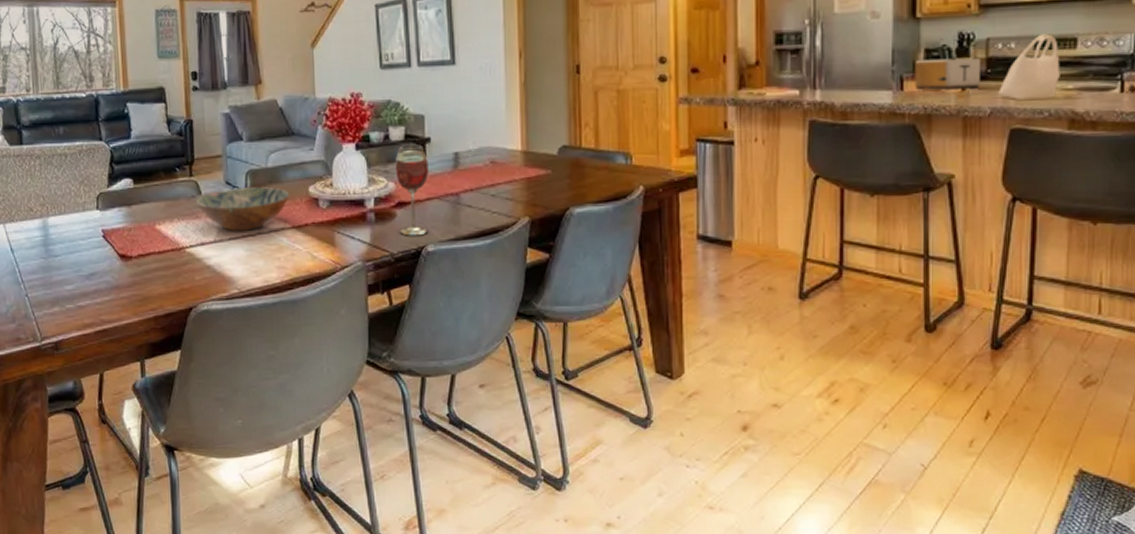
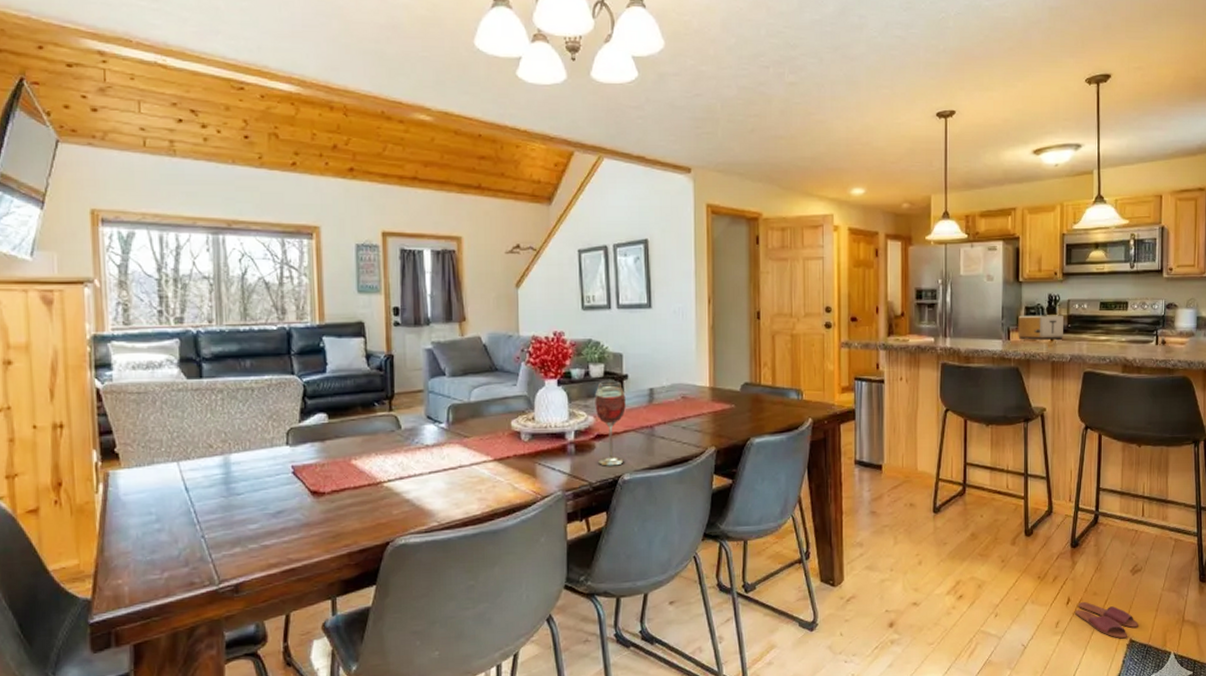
bowl: present [197,186,290,231] -> none [396,420,492,465]
slippers: none [996,417,1092,468] -> present [1074,601,1138,639]
handbag: present [998,34,1060,101] -> none [1076,298,1117,350]

